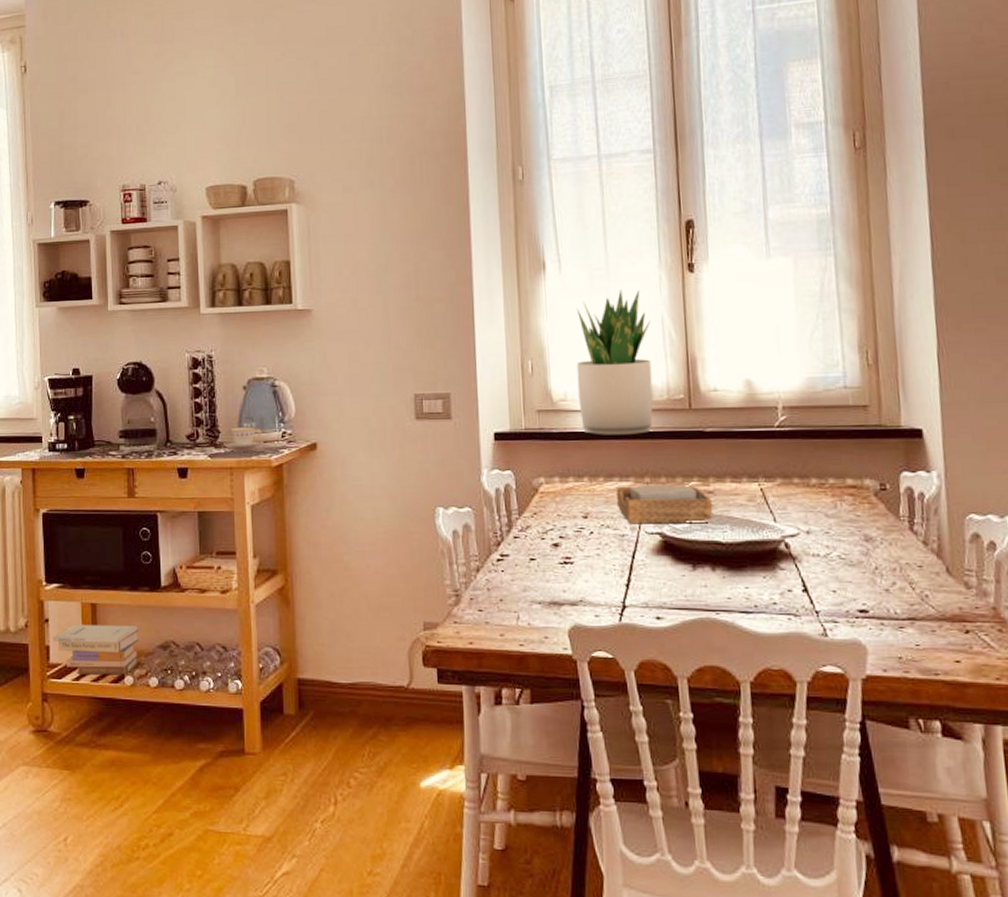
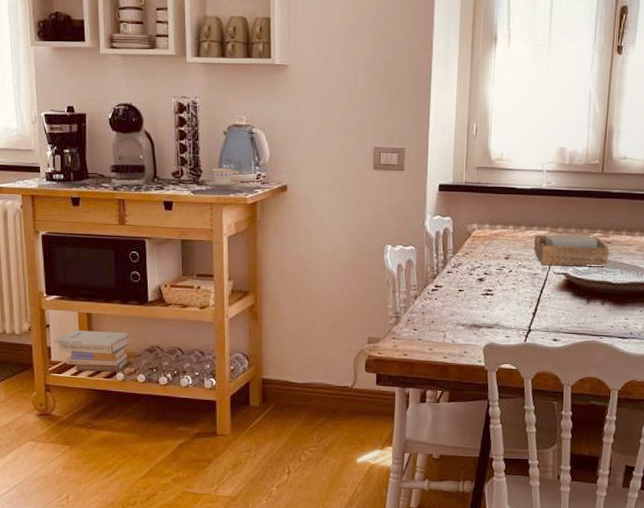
planter: present [576,290,653,436] -> none [512,66,580,192]

